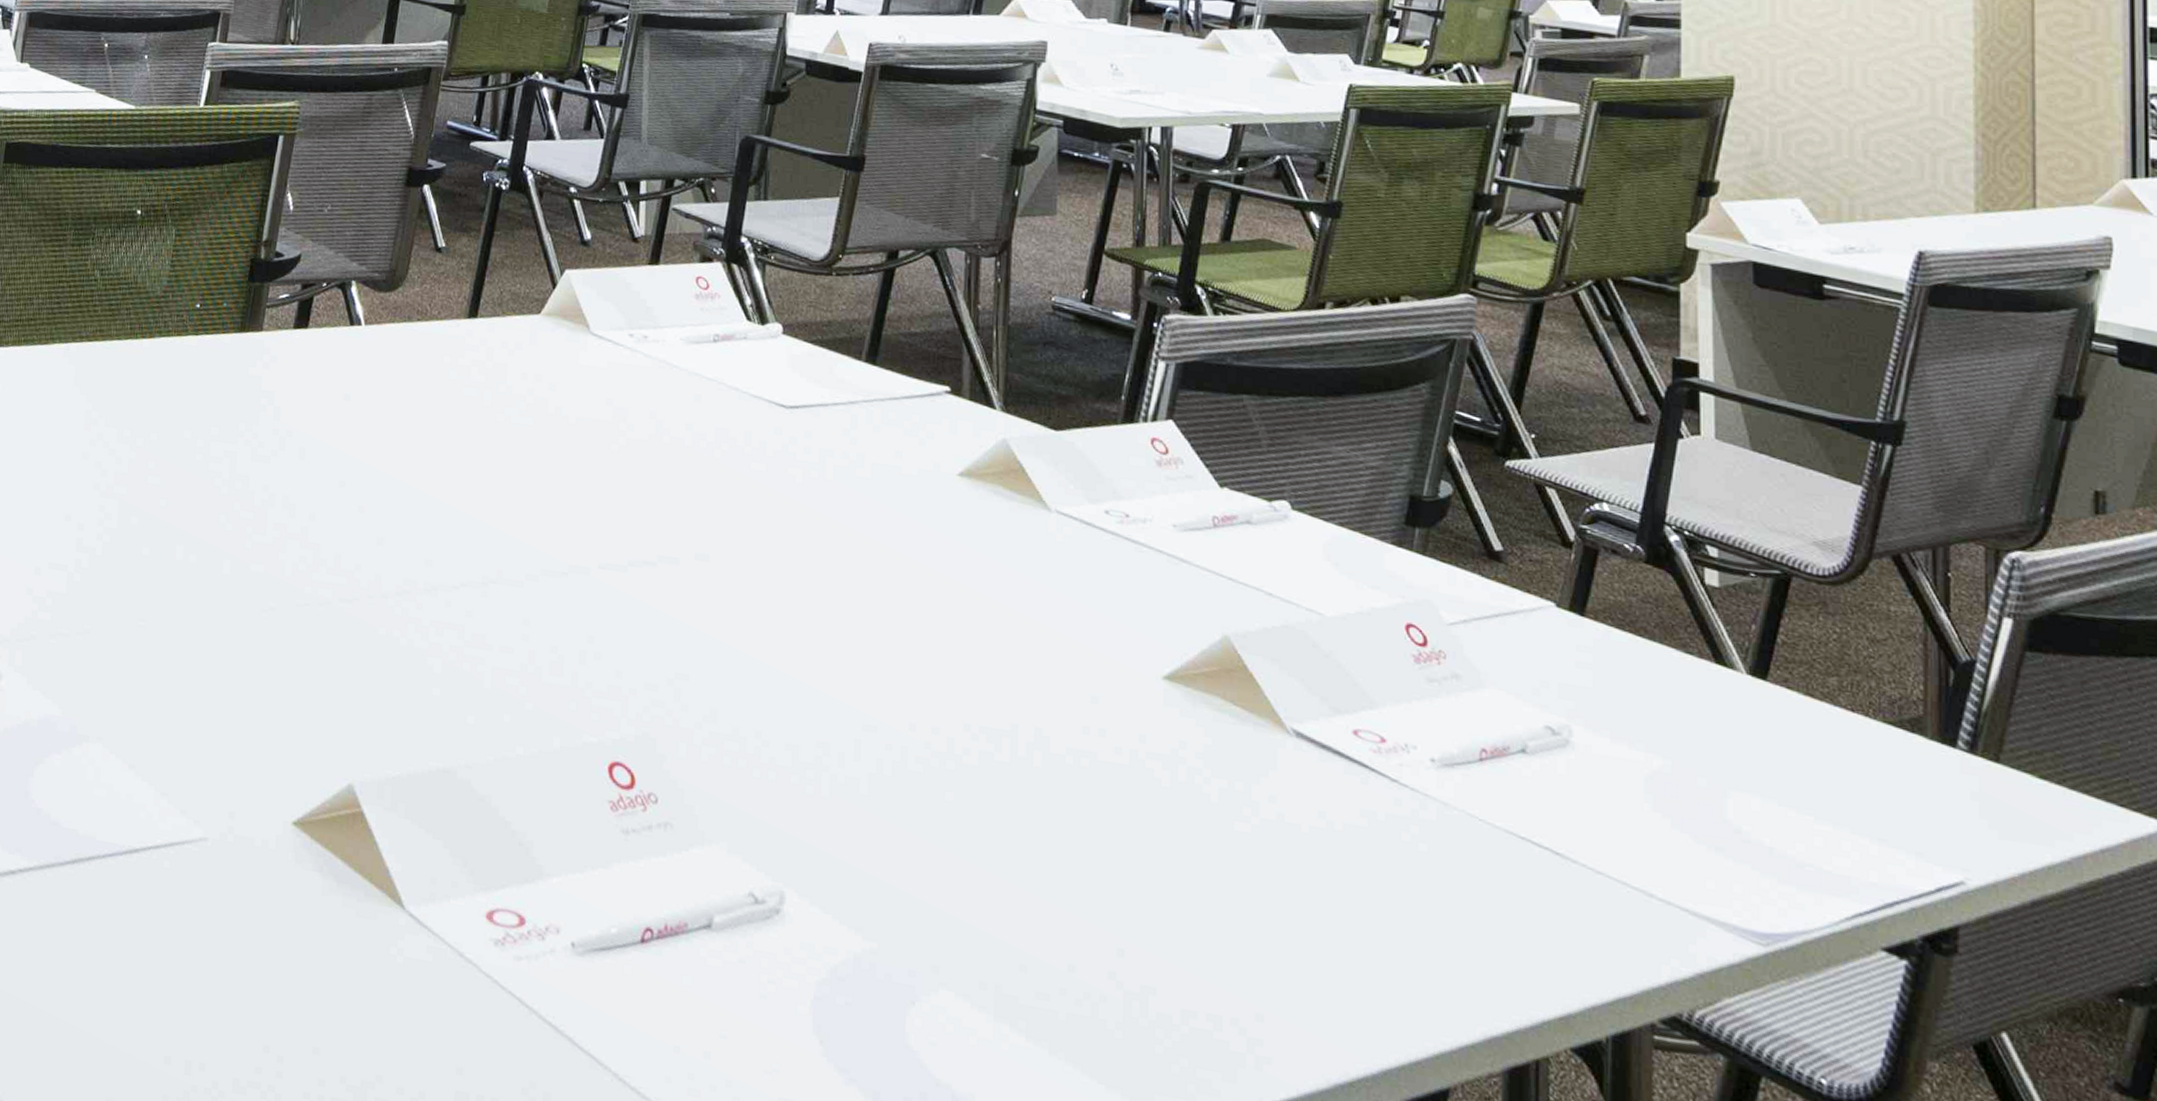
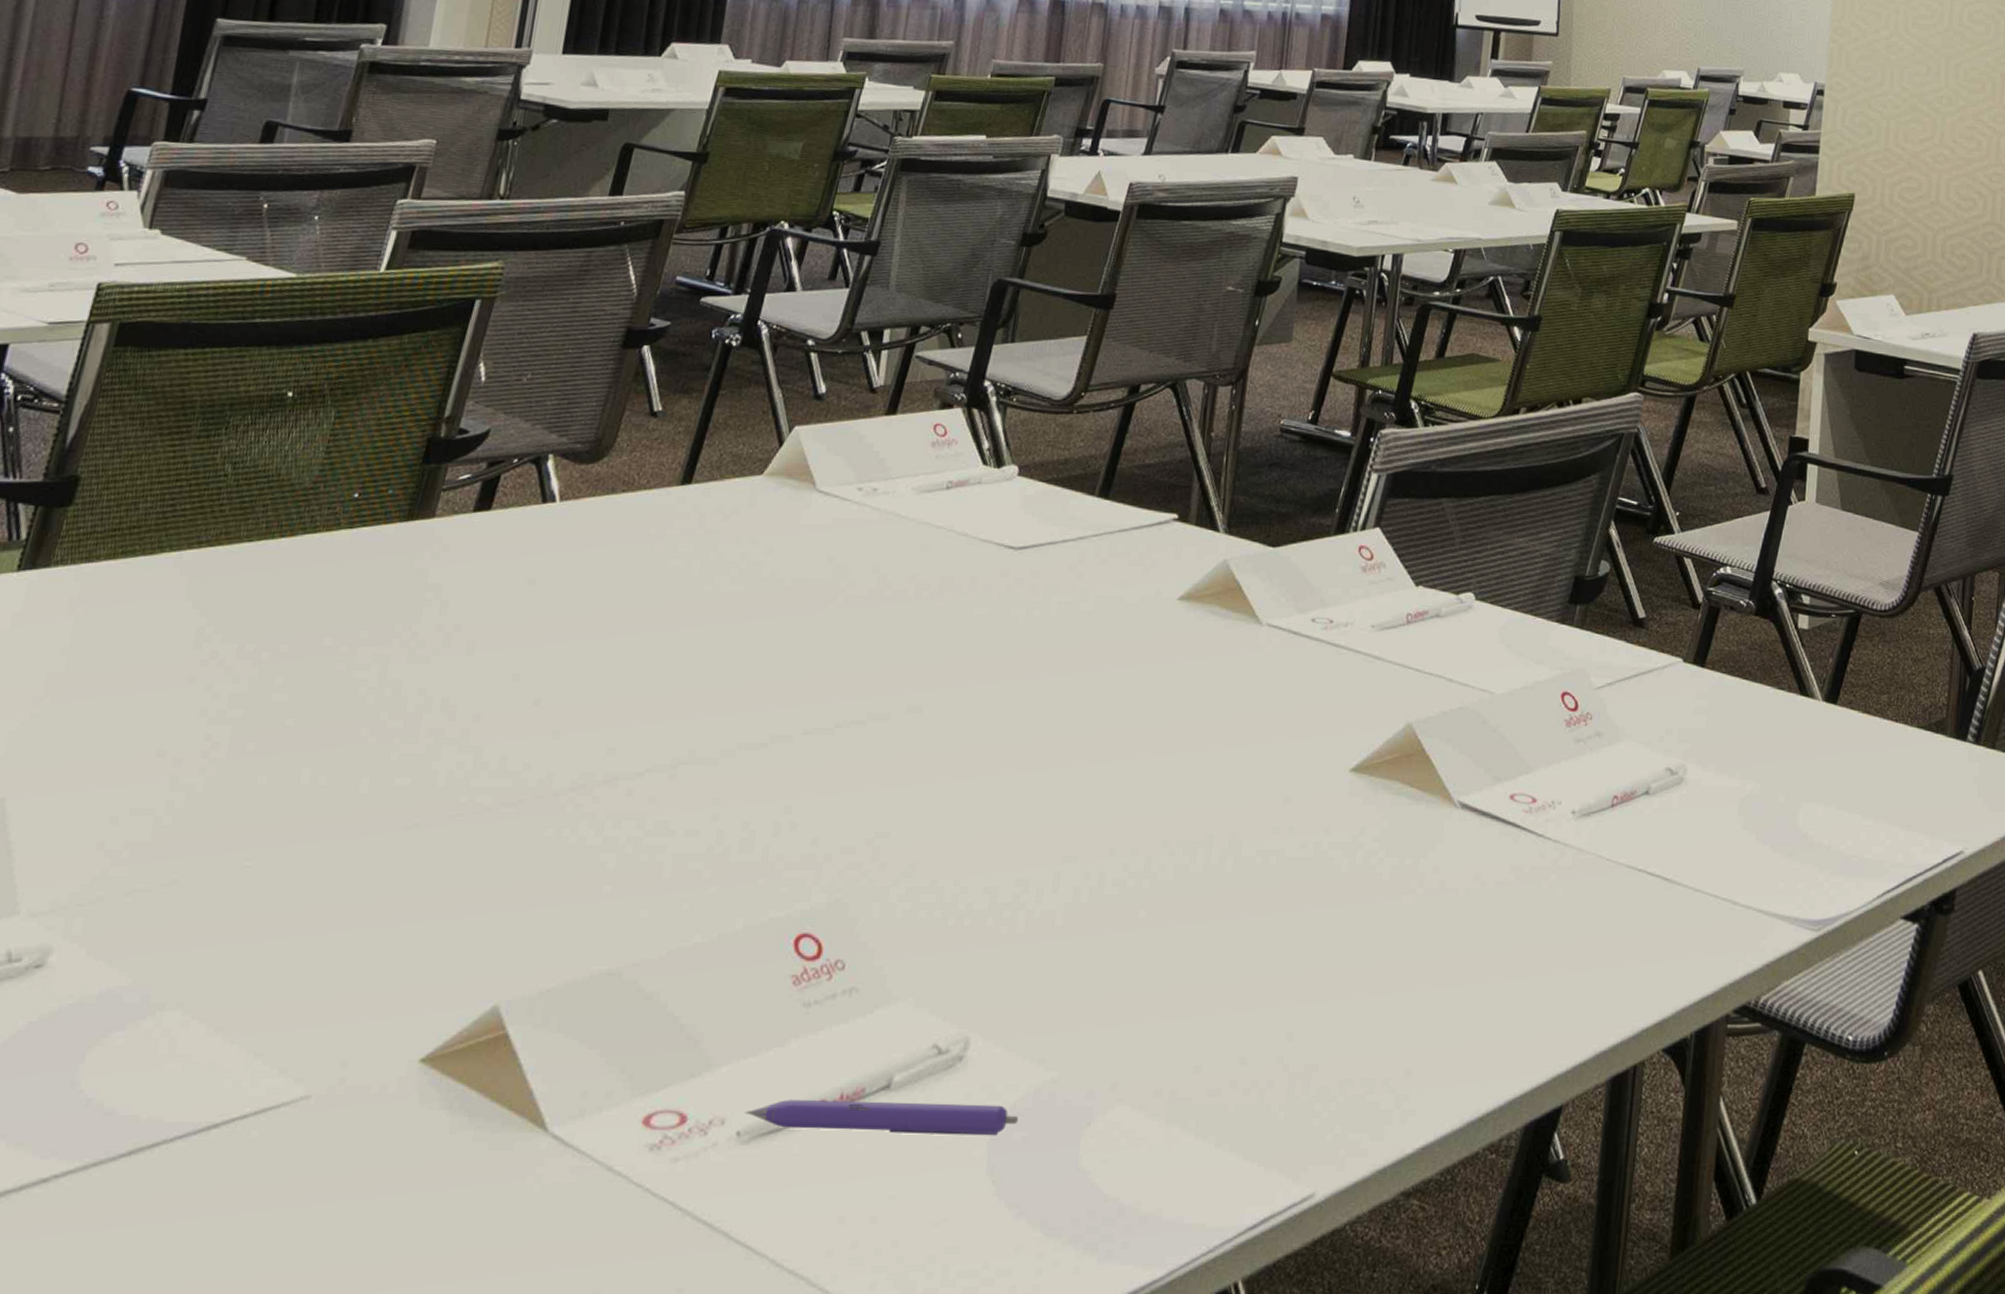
pen: none [577,920,841,996] -> present [744,1099,1019,1136]

